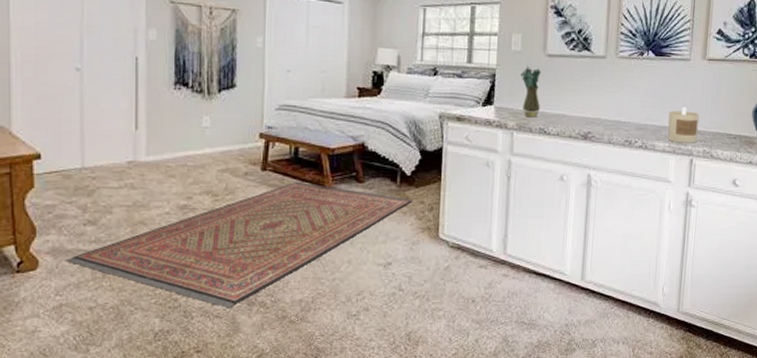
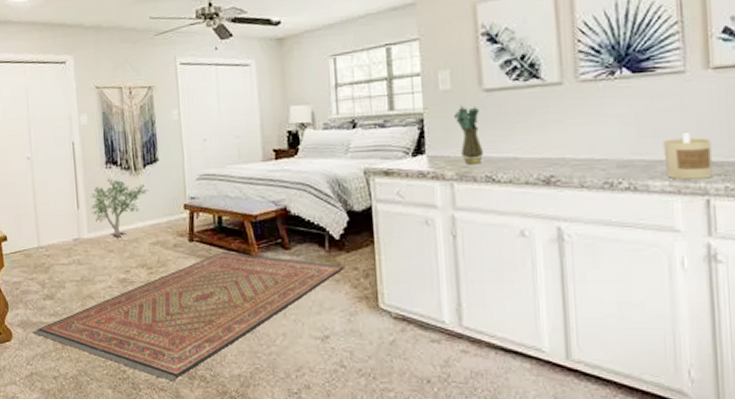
potted tree: none [152,98,222,163] -> present [90,176,148,238]

